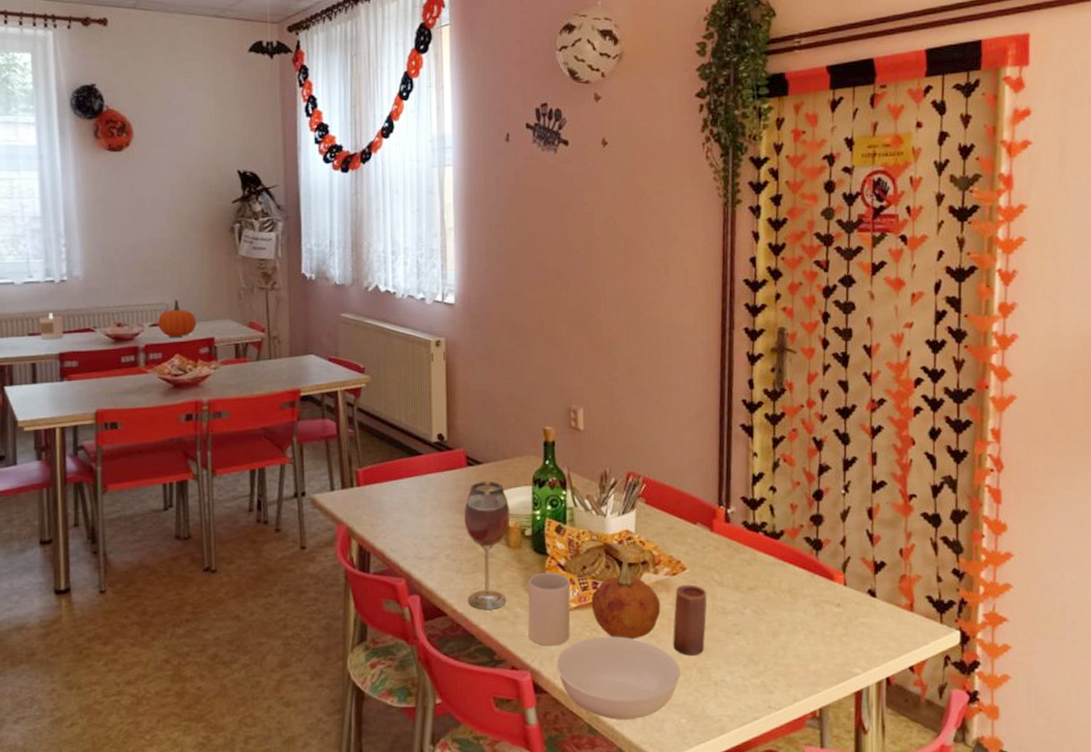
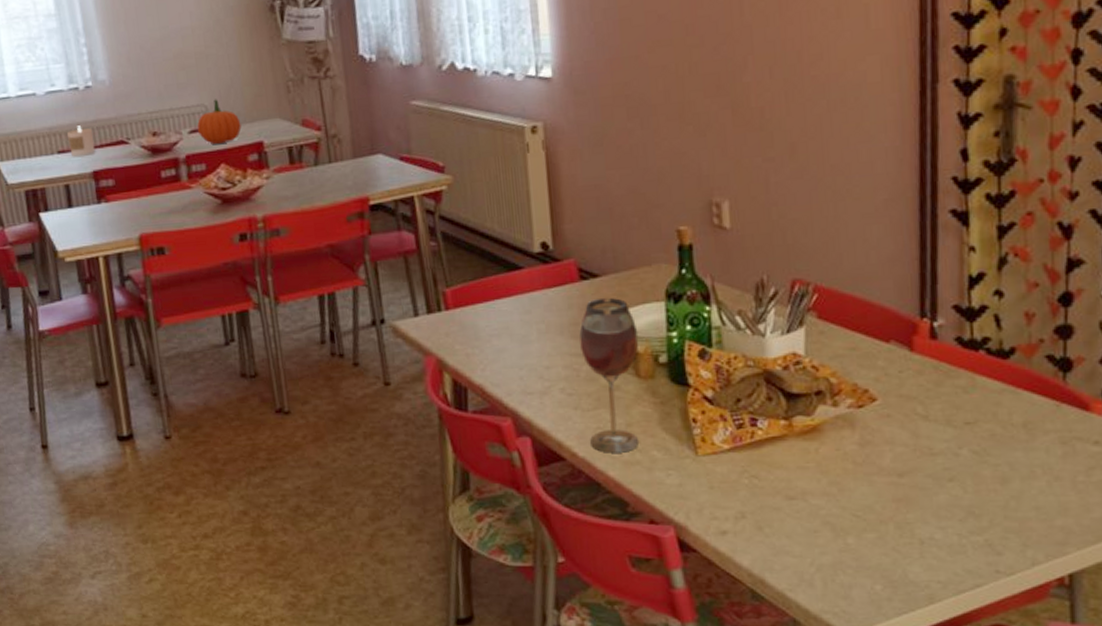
cup: present [528,572,571,646] -> none [666,406,723,496]
bowl: present [556,636,680,719] -> none [706,484,872,584]
decorative pumpkin: present [591,555,661,640] -> none [749,384,844,488]
candle: present [673,584,707,656] -> none [860,419,907,507]

